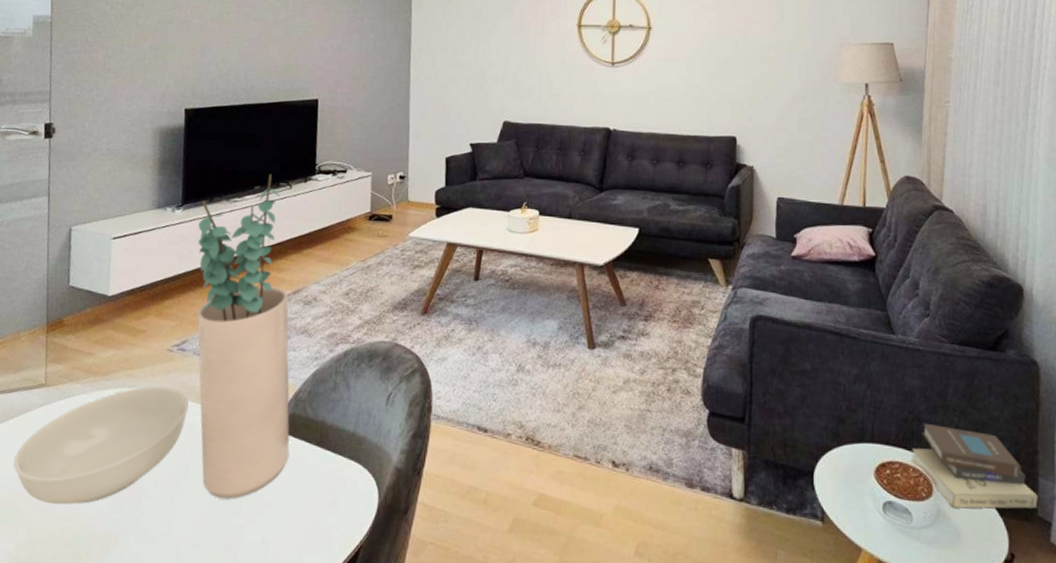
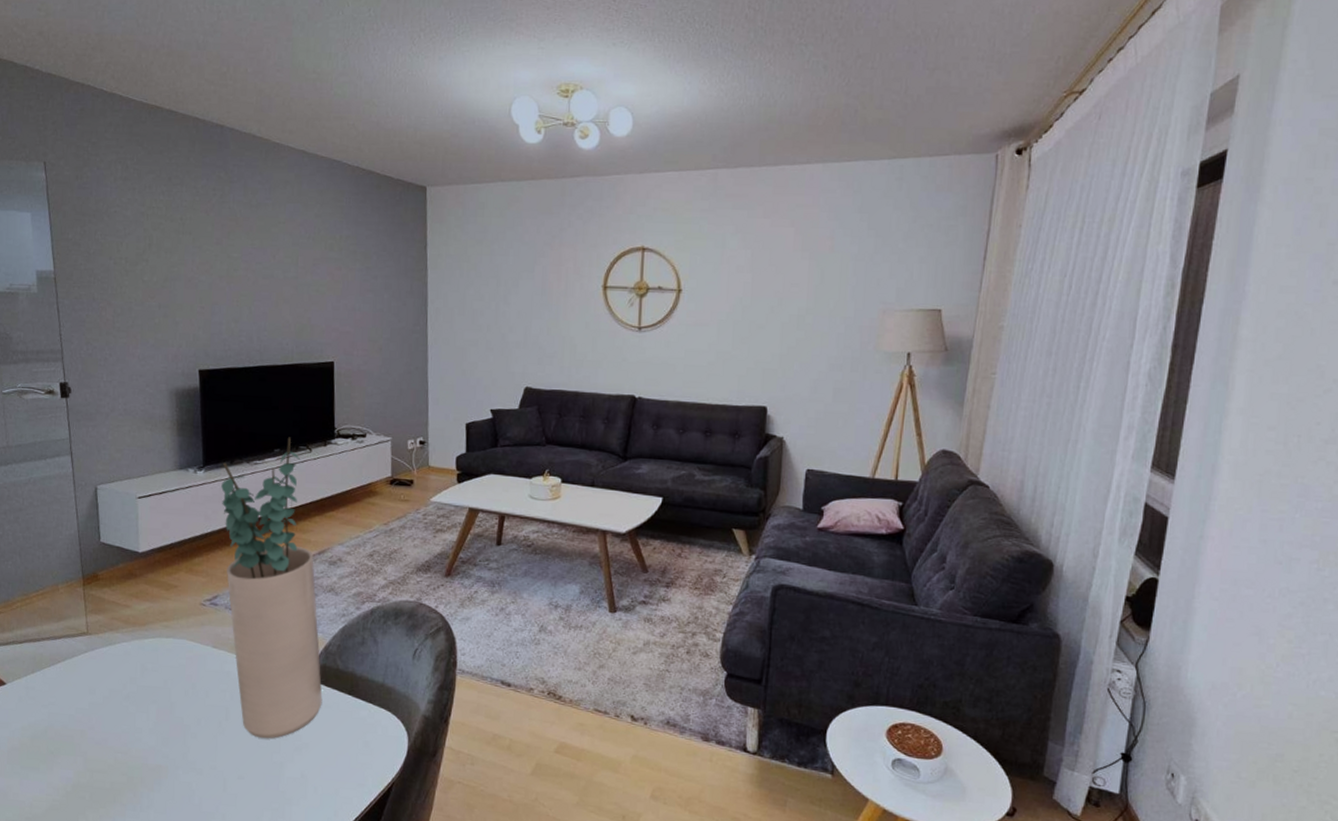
bowl: present [13,386,189,505] -> none [65,637,224,740]
books: present [911,423,1038,509] -> none [923,689,1046,769]

